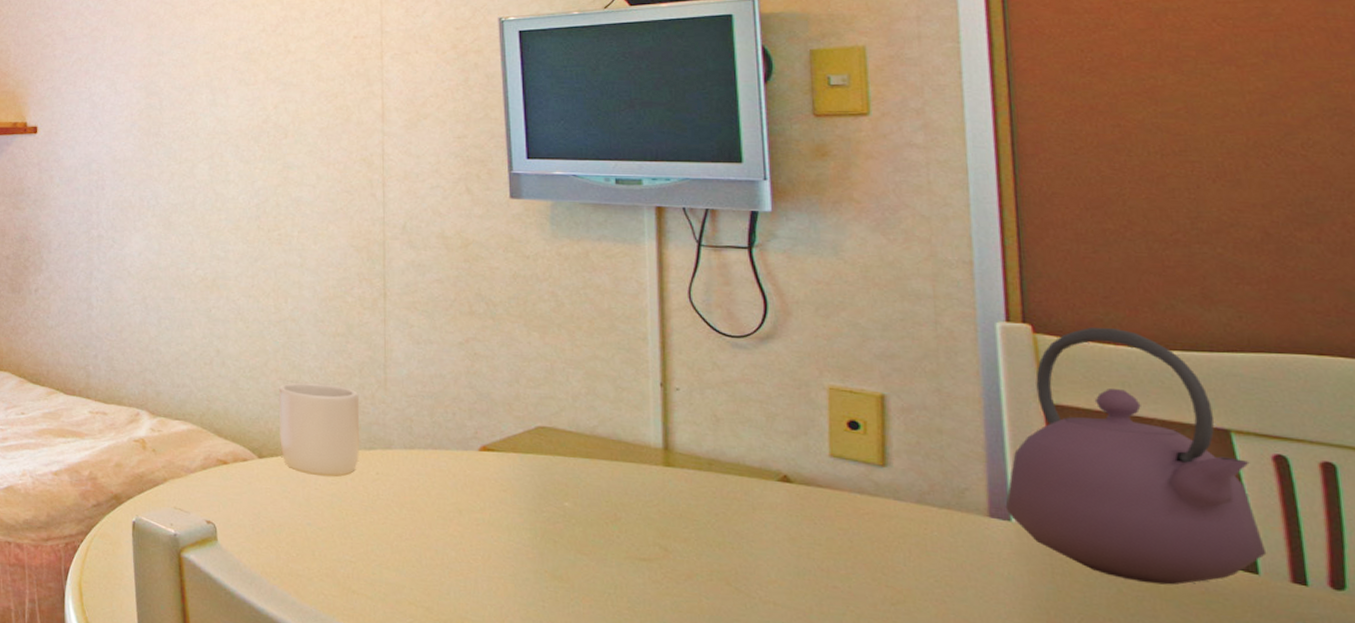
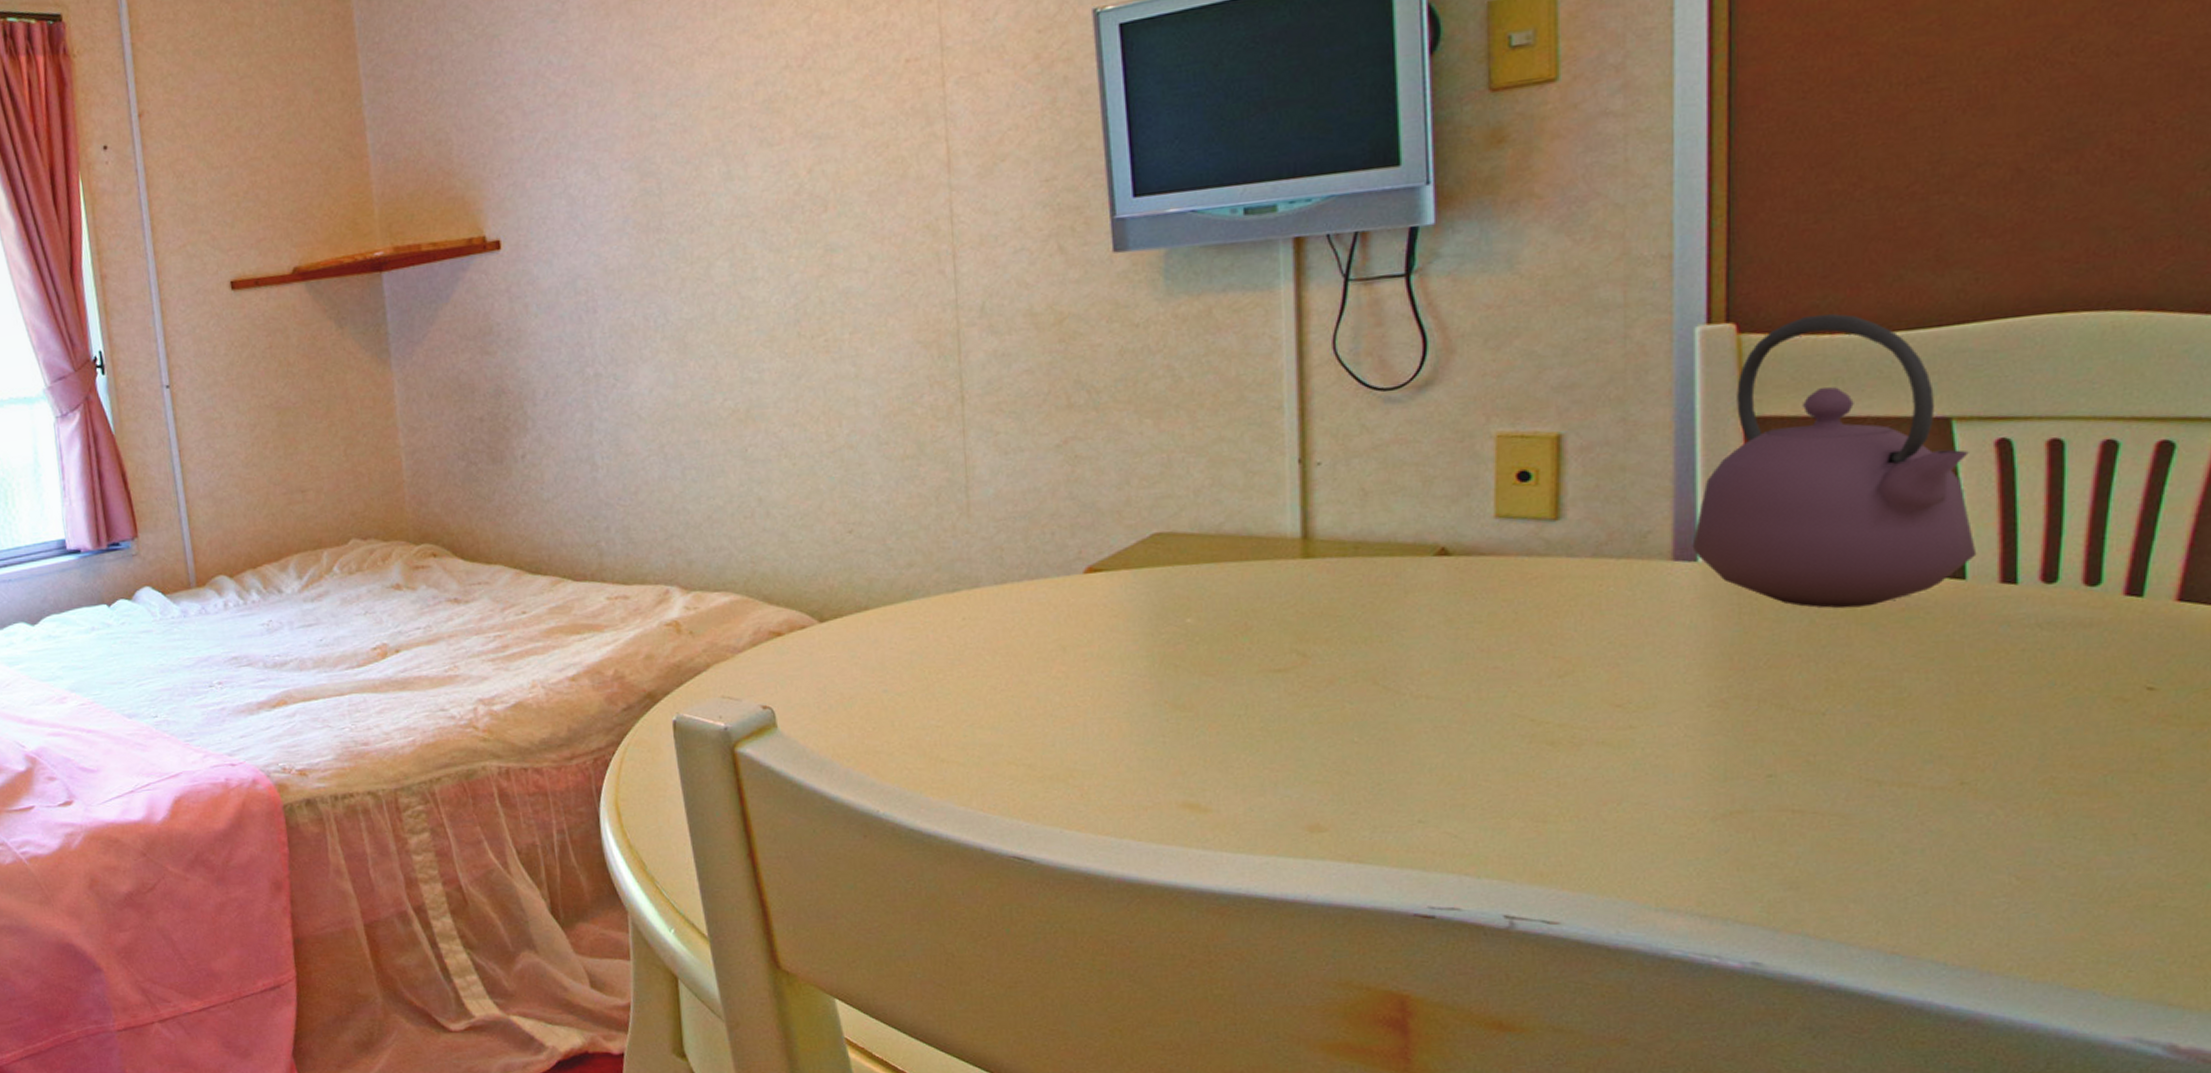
mug: present [278,382,360,477] -> none [837,520,941,633]

